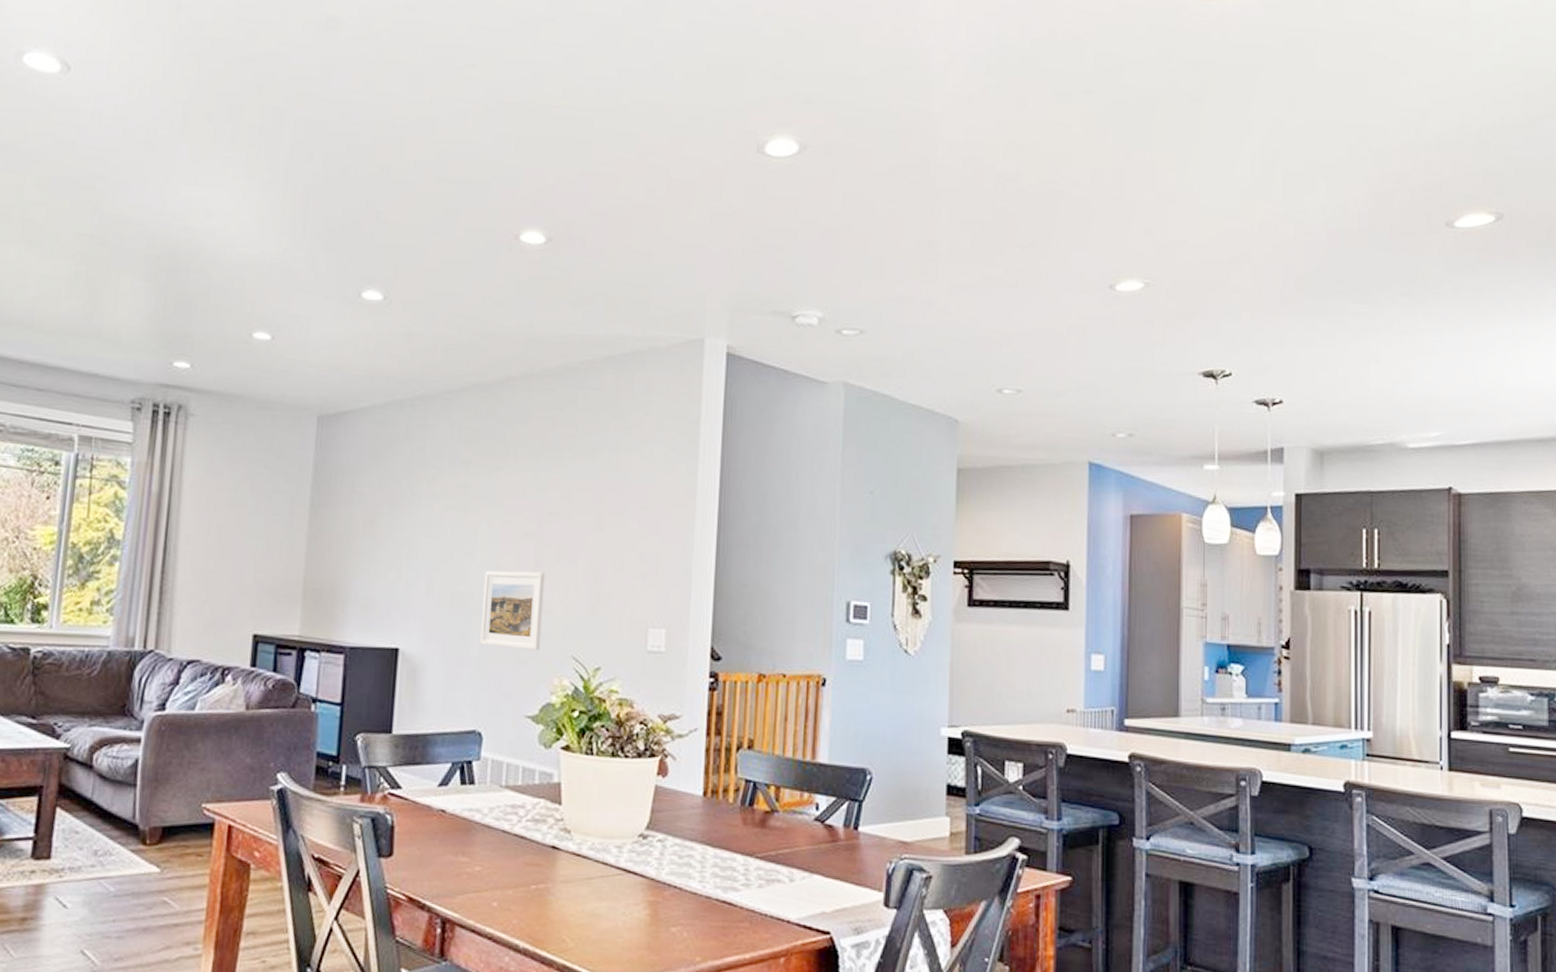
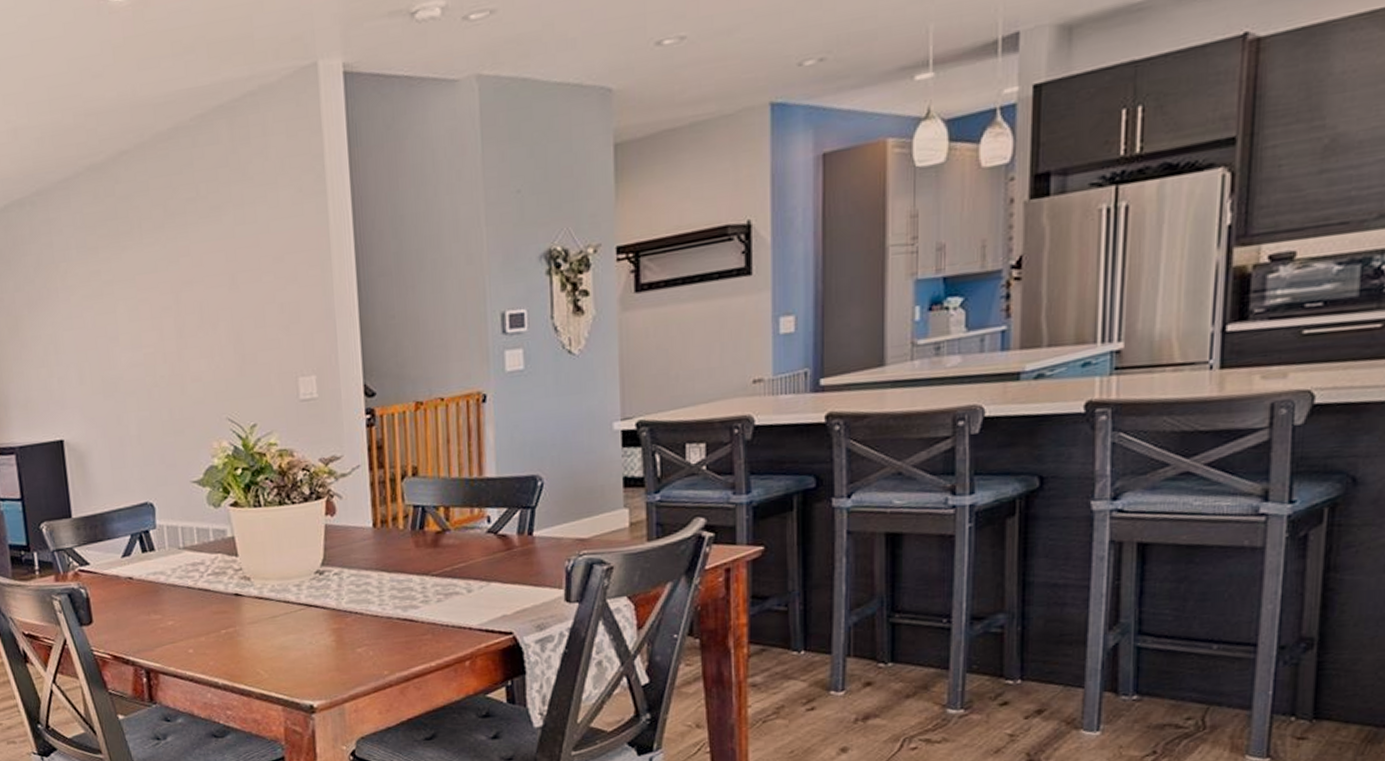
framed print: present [480,570,545,651] -> none [130,342,196,423]

